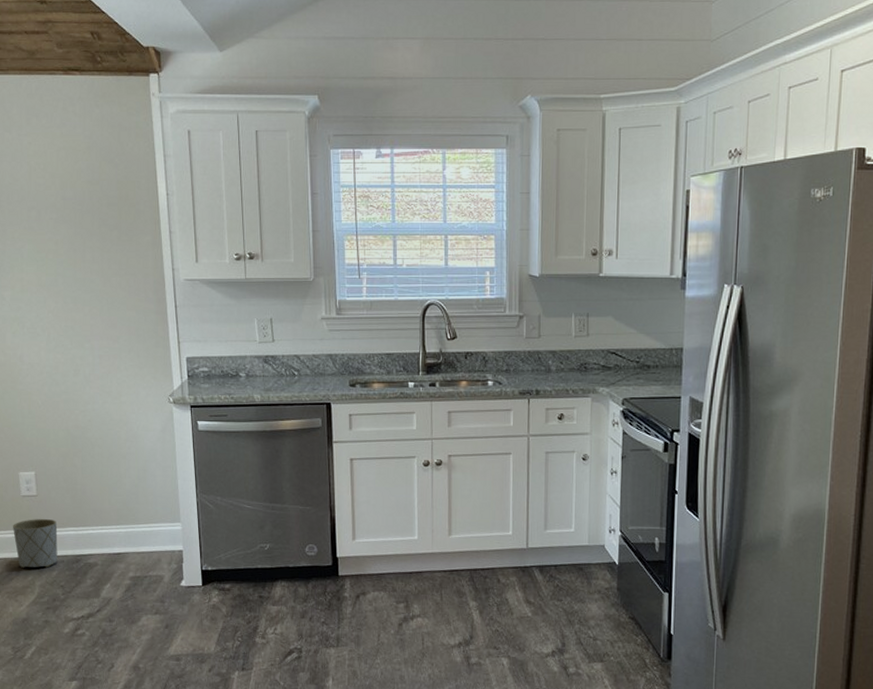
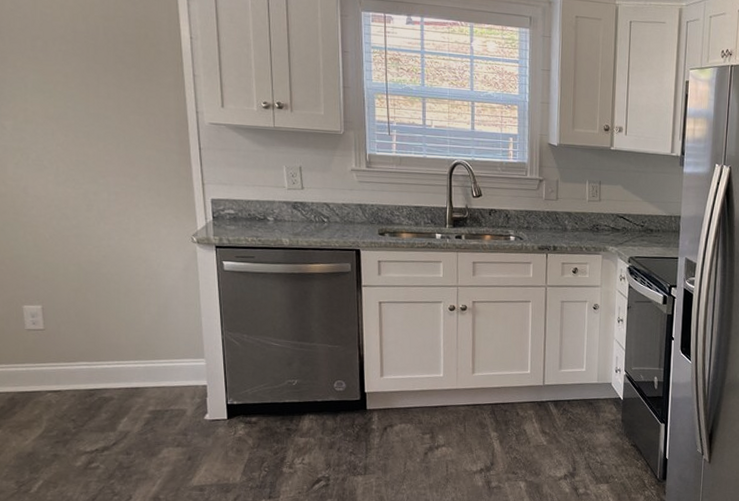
planter: present [13,518,58,569] -> none [16,352,68,403]

